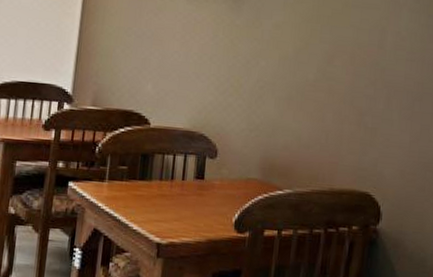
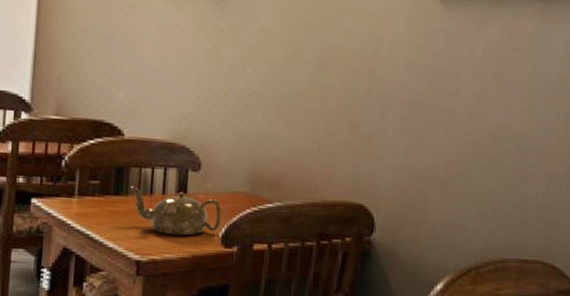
teapot: none [154,172,236,220] -> present [130,186,222,236]

